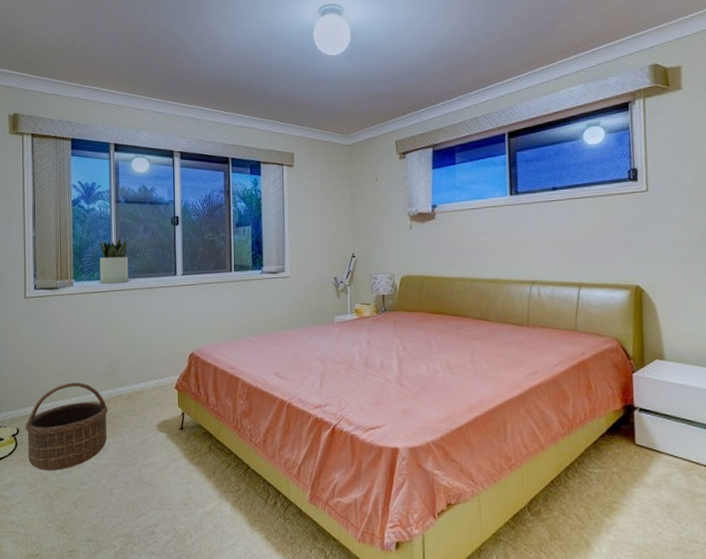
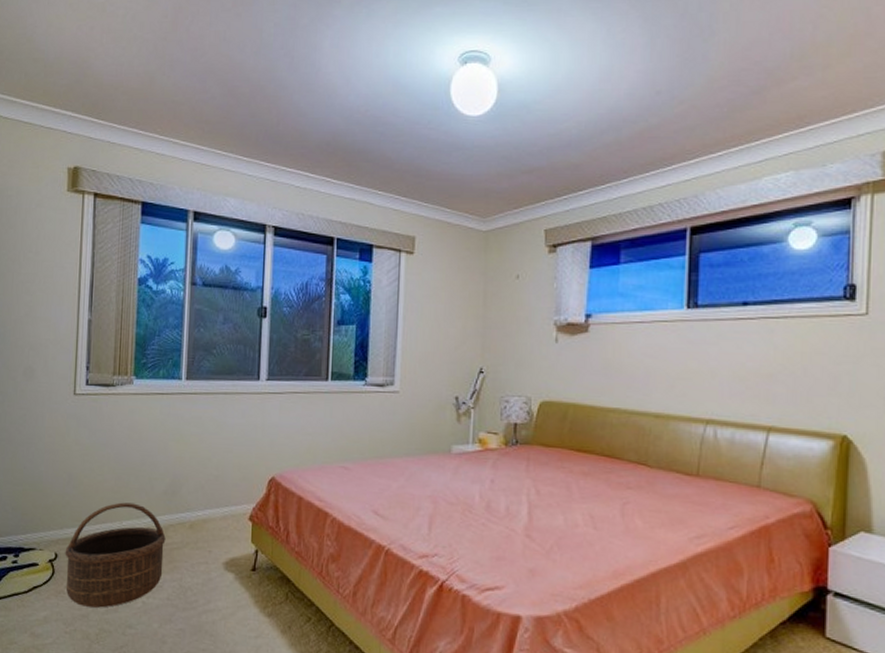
planter: present [97,238,131,285] -> none [162,329,204,386]

